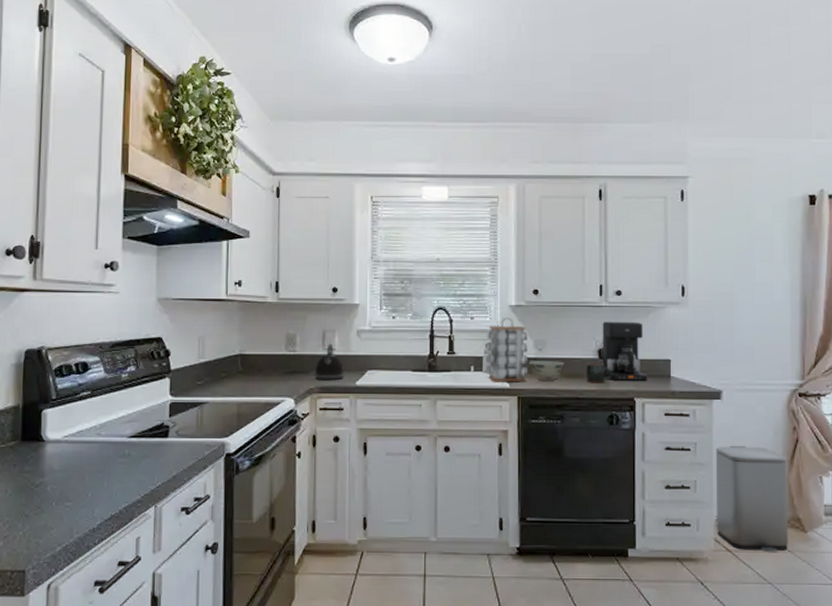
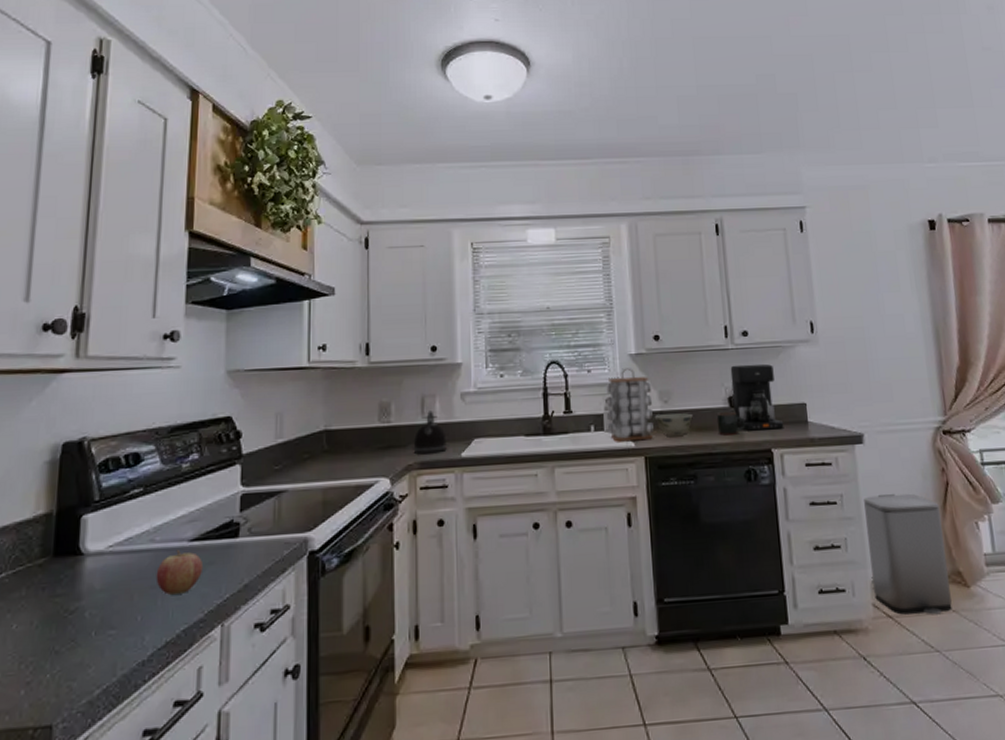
fruit: none [102,444,140,479] -> present [156,550,204,595]

